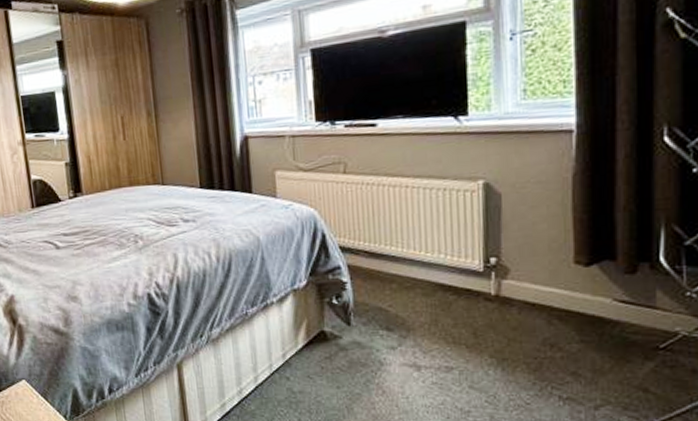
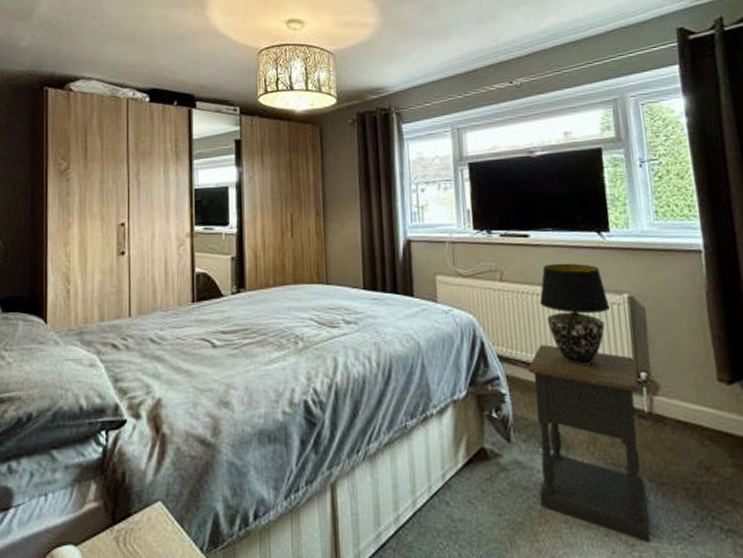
nightstand: none [370,234,487,410] -> present [528,344,651,543]
table lamp: none [386,151,463,252] -> present [539,263,611,365]

